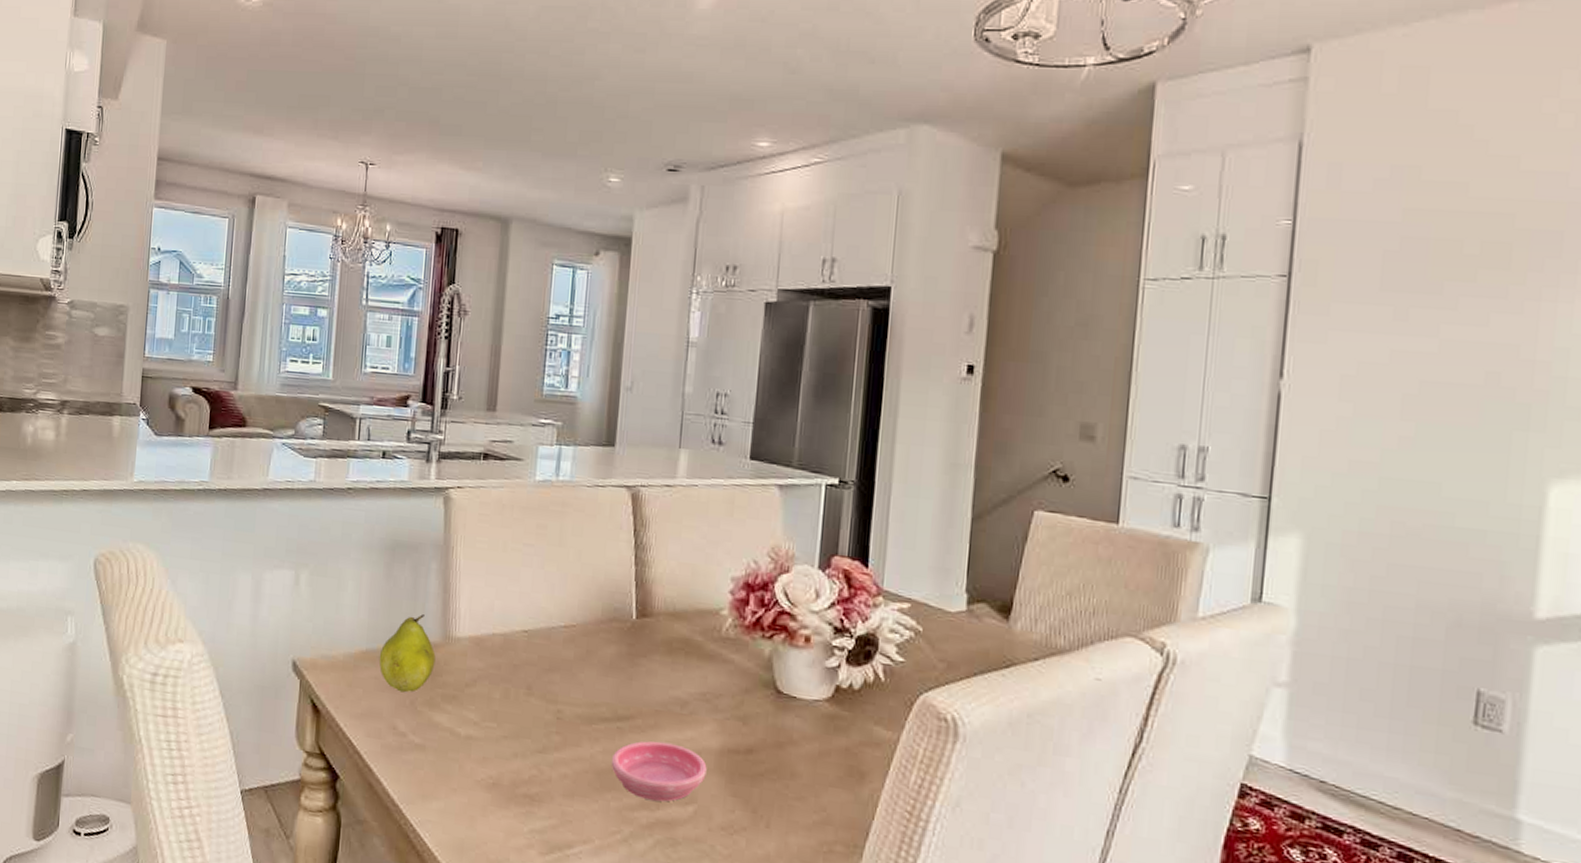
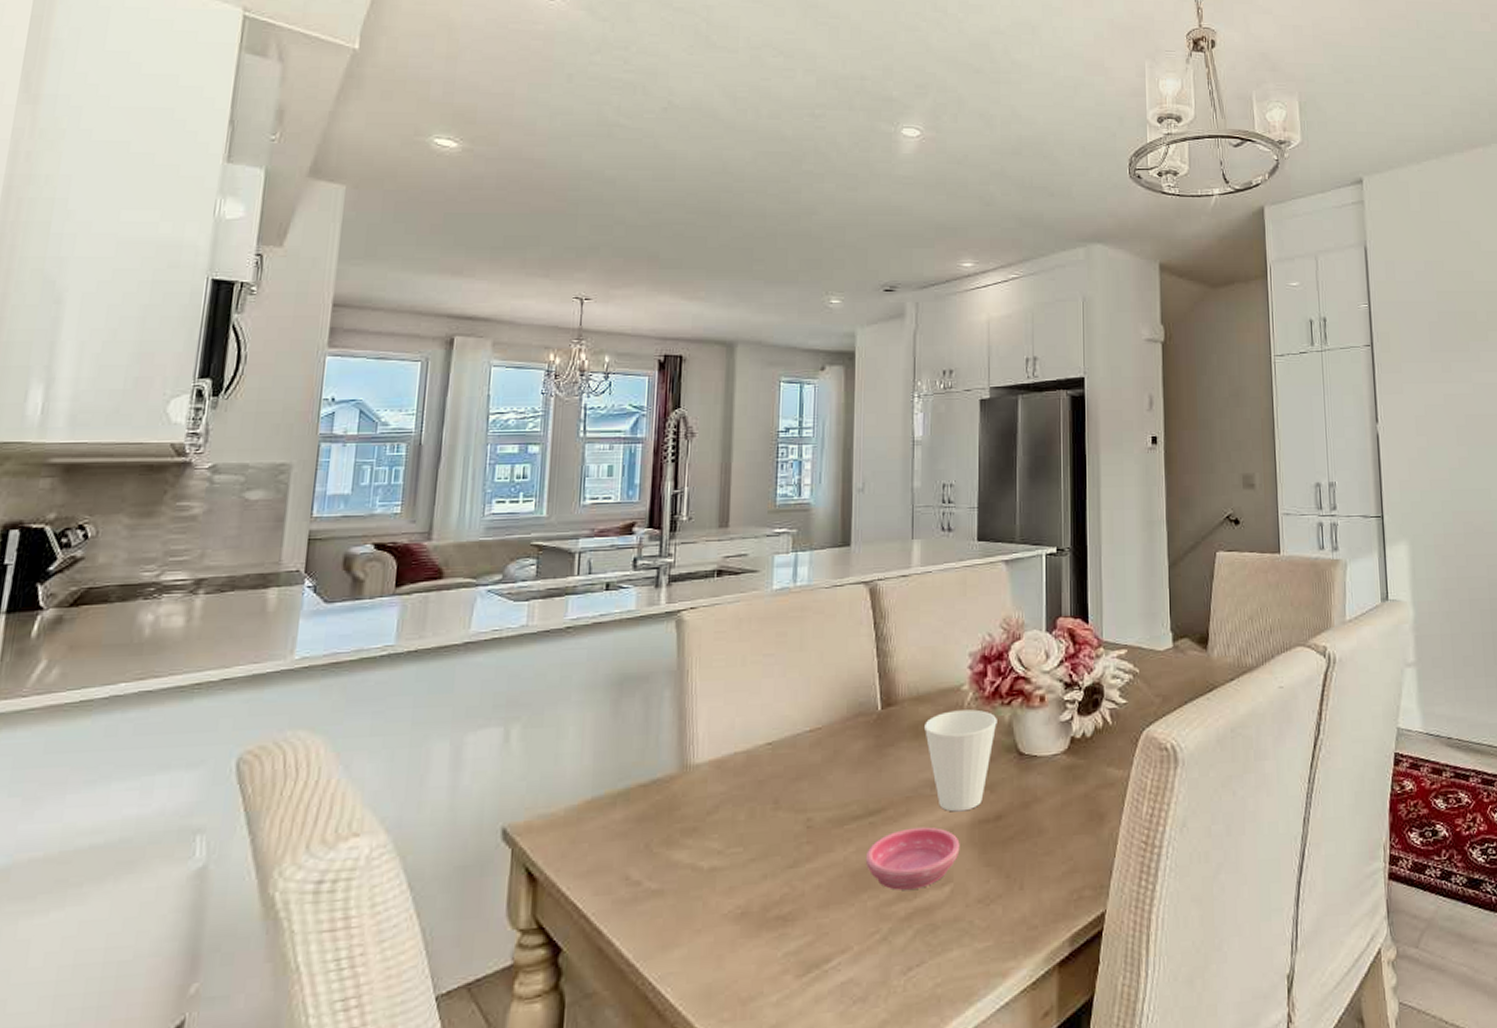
fruit: present [379,614,436,693] -> none [607,747,672,837]
cup: none [679,633,756,737] -> present [925,709,997,812]

